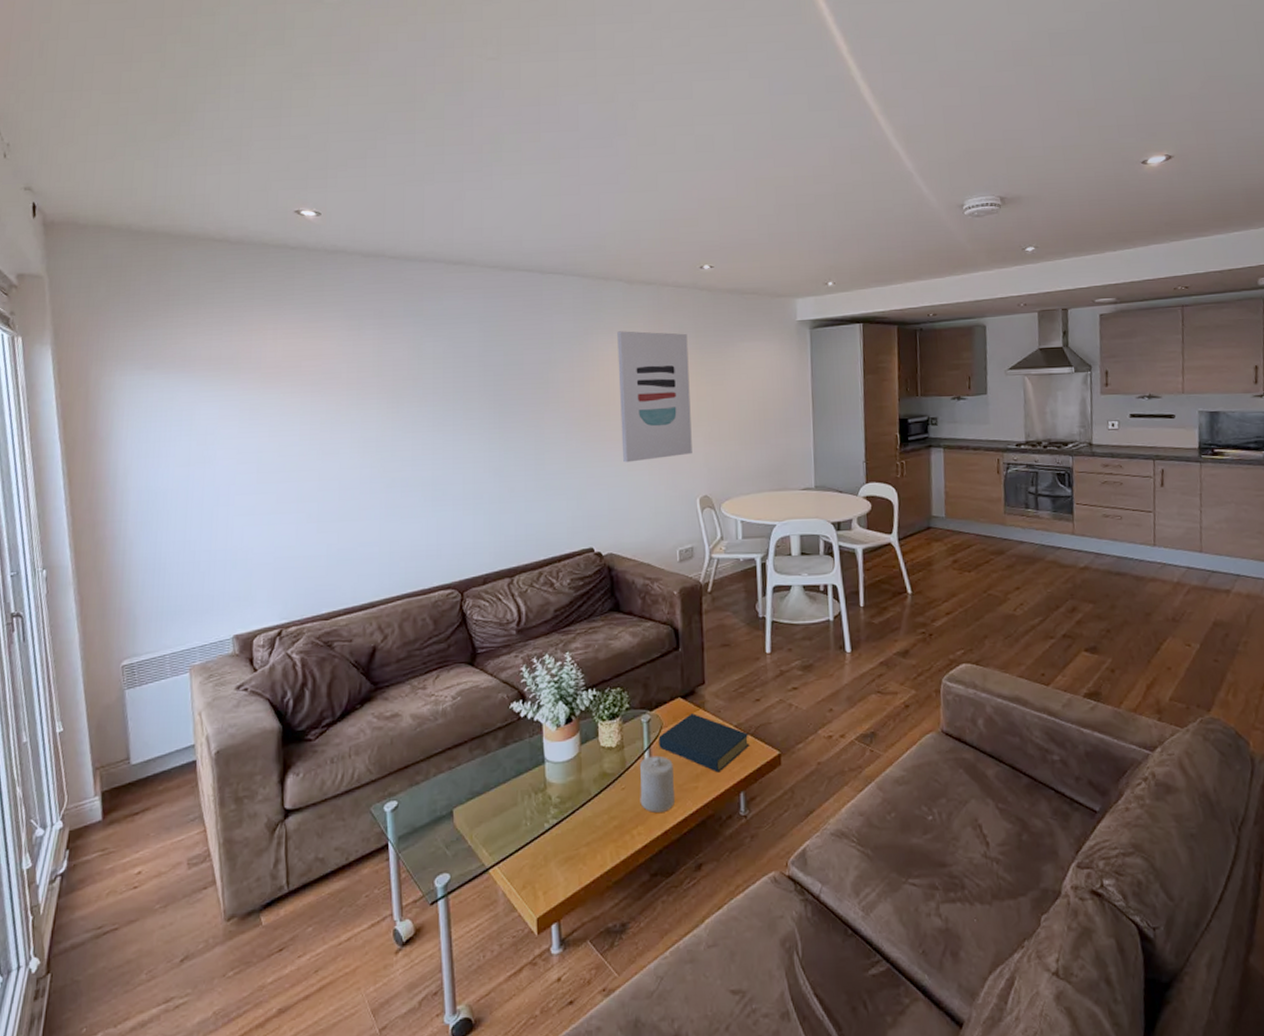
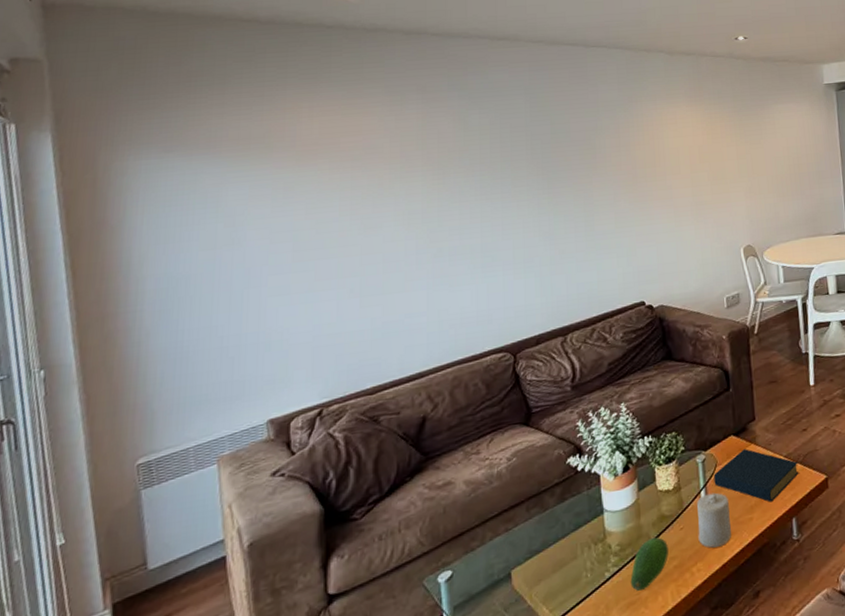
fruit: none [569,793,609,847] -> present [630,536,669,592]
wall art: present [617,331,692,463] -> none [660,97,735,220]

